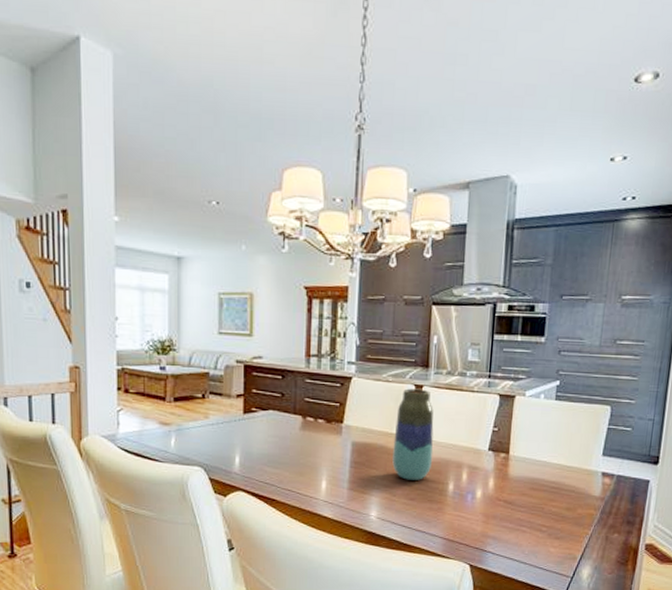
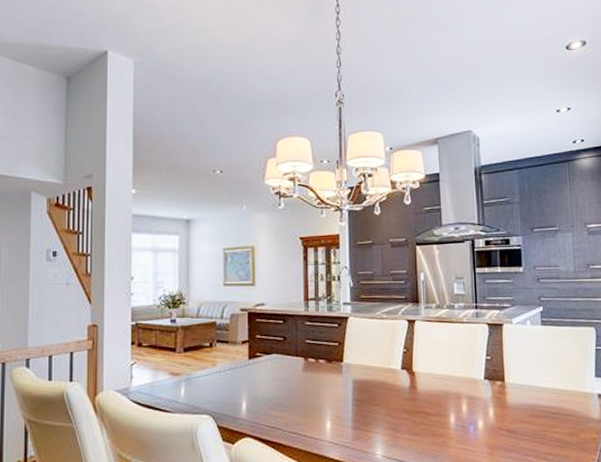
vase: present [392,388,434,480] -> none [392,323,432,415]

